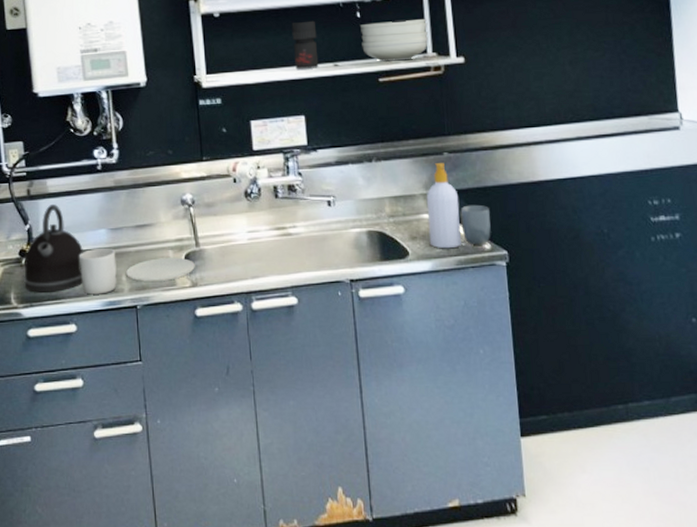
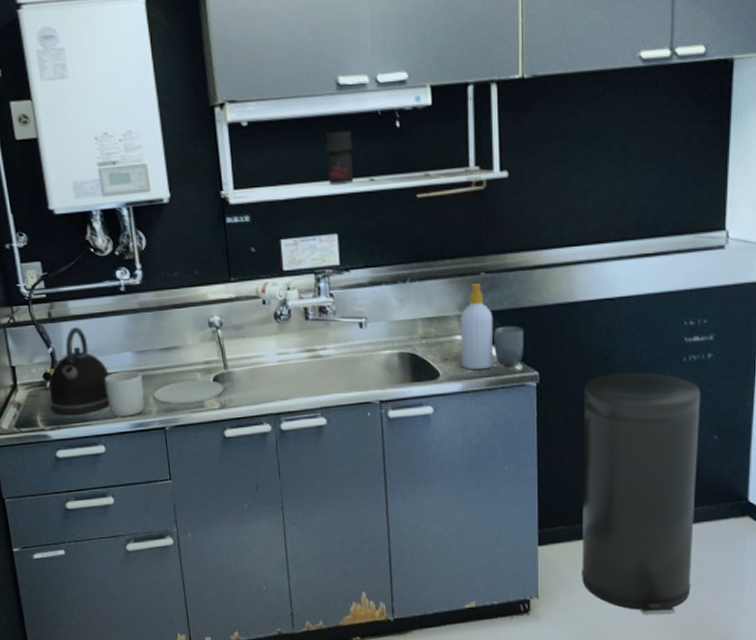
bowl: present [359,18,429,62] -> none [398,128,472,176]
pedal bin: none [554,251,688,518] -> present [582,372,701,615]

